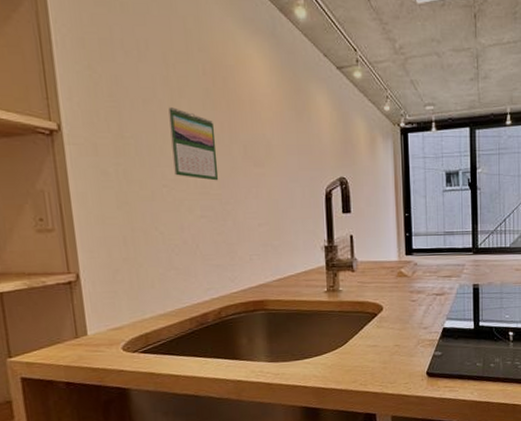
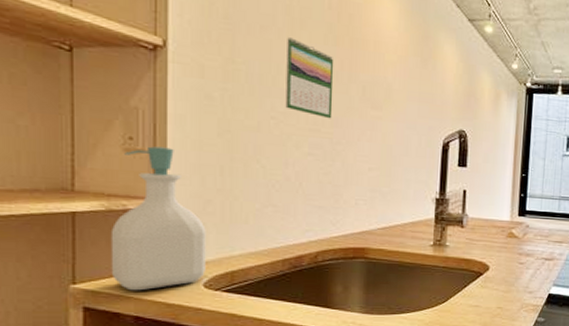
soap bottle: none [35,224,122,360] -> present [110,146,206,291]

